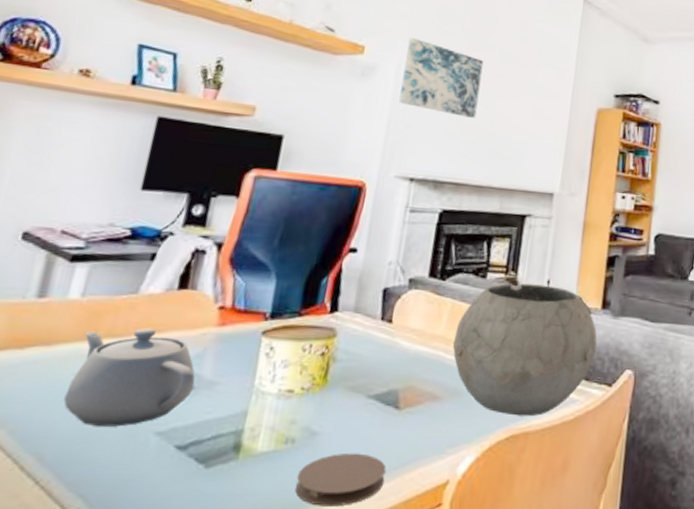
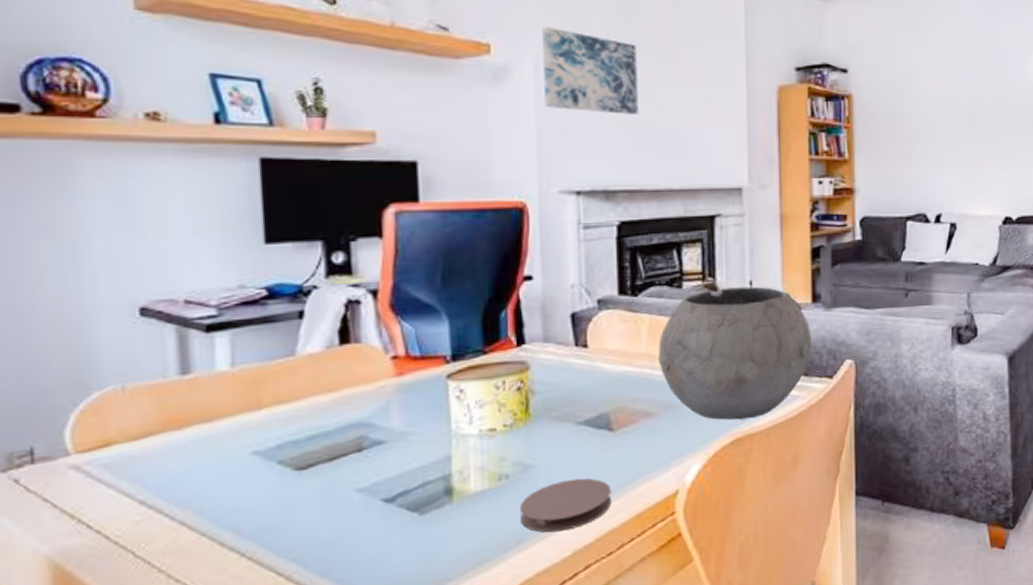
teapot: present [64,328,195,427] -> none [245,389,386,494]

